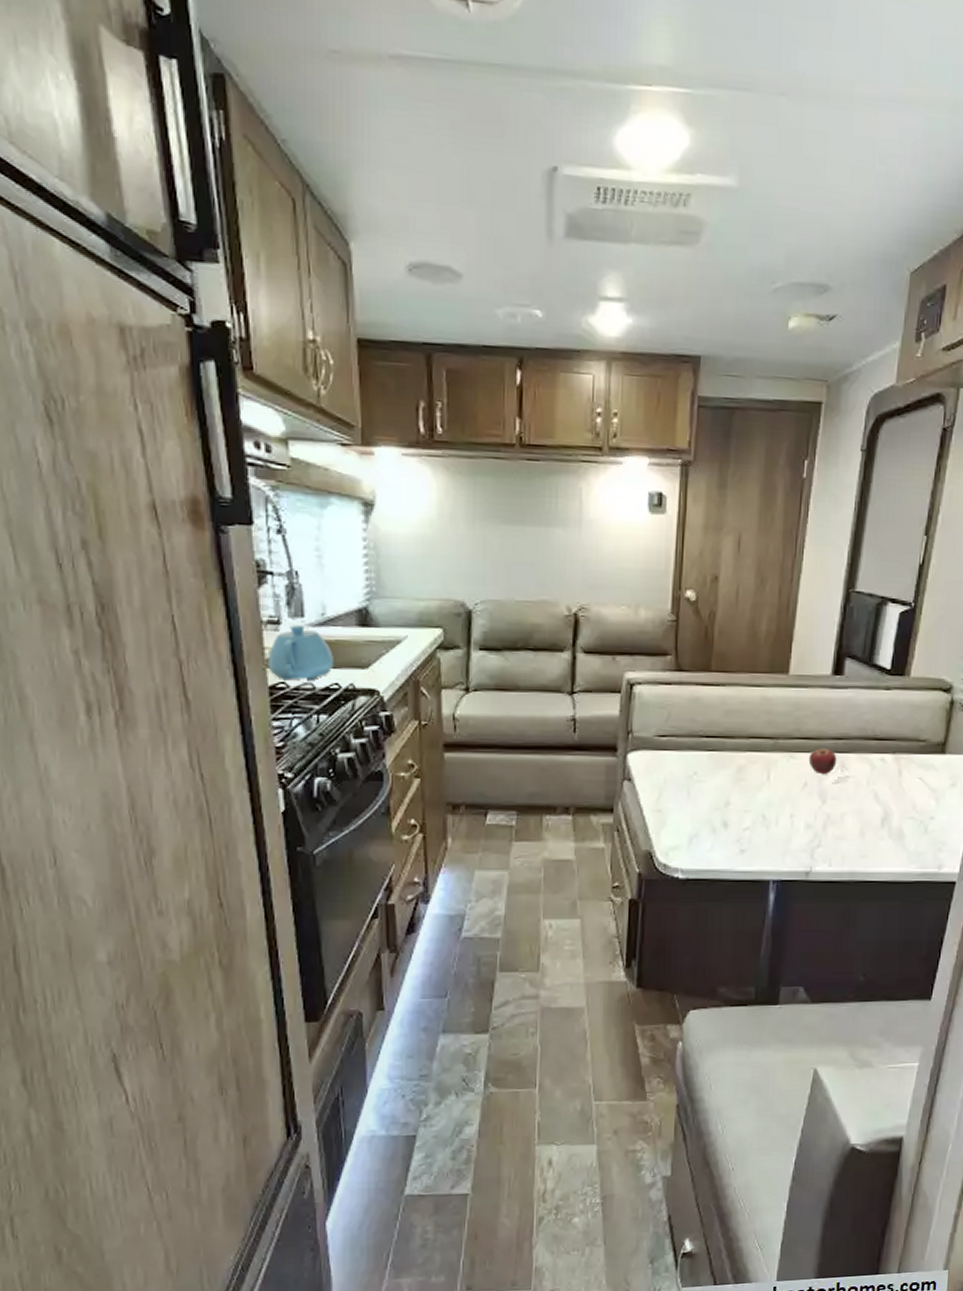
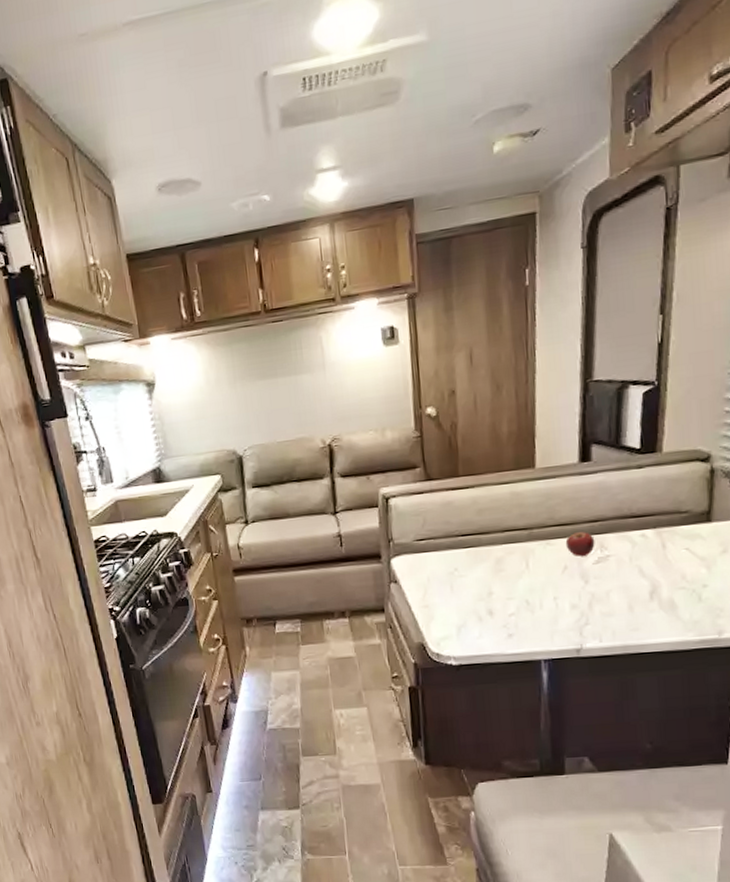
teapot: present [268,625,335,681] -> none [90,489,141,535]

